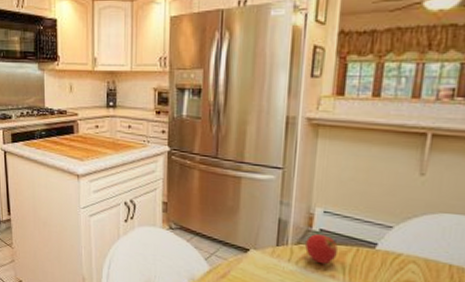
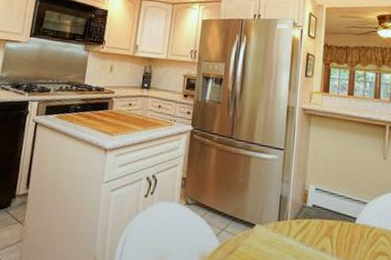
fruit: present [305,234,338,265] -> none [301,209,327,238]

